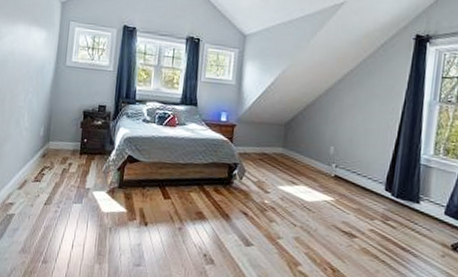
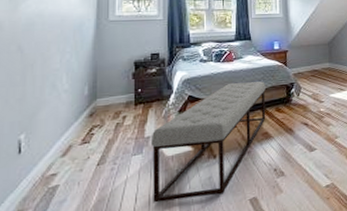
bench: none [86,150,206,265] -> present [150,81,266,203]

